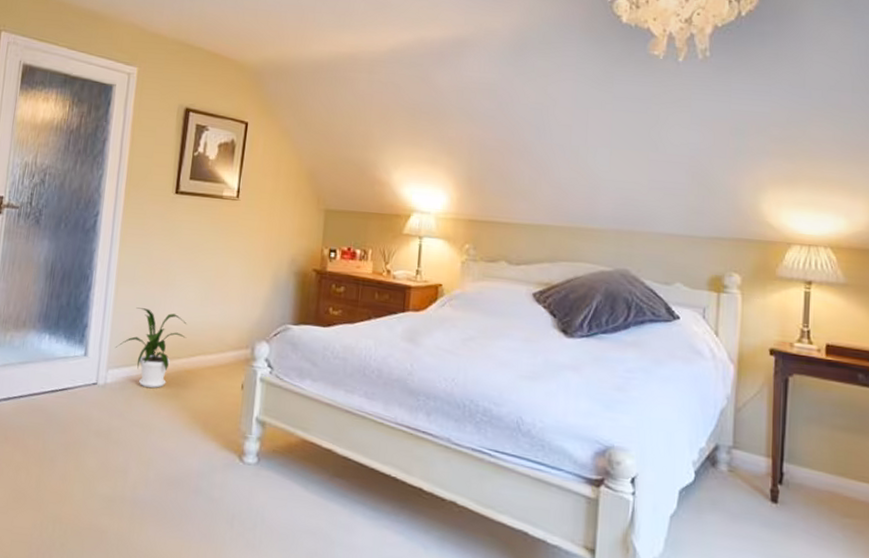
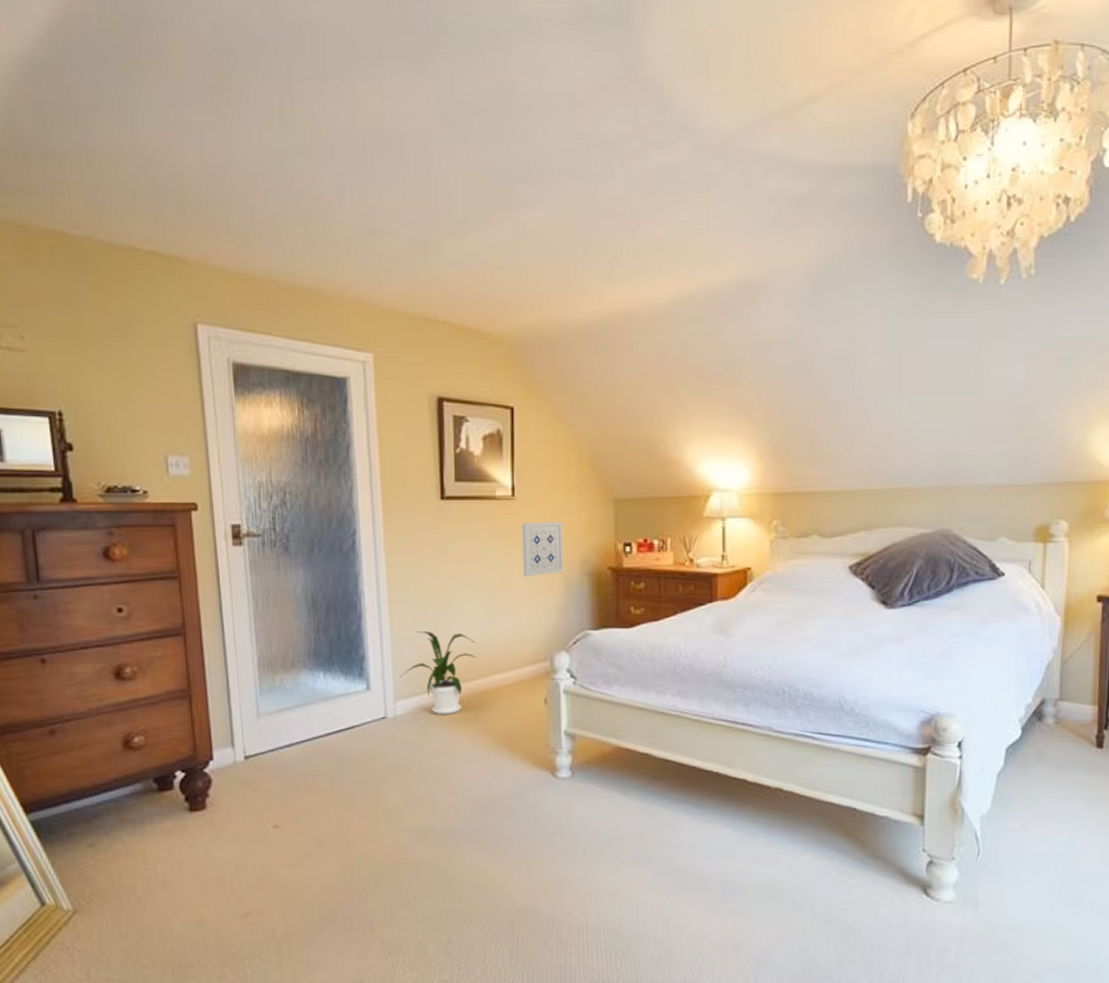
wall art: none [237,221,278,270] -> present [522,521,564,577]

